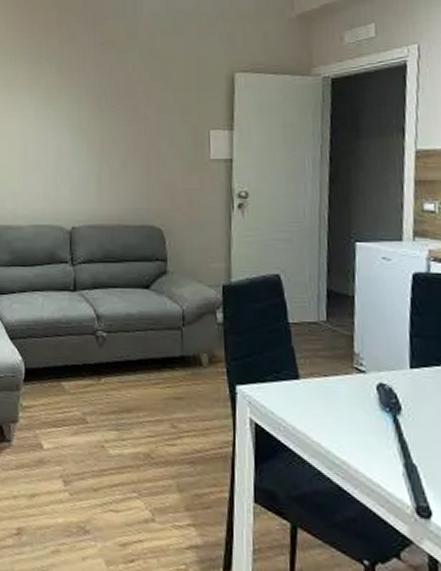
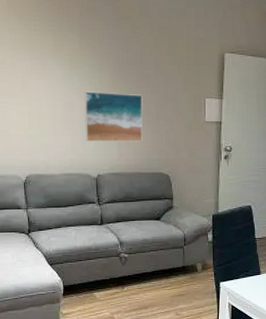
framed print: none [59,127,129,187] -> present [84,91,143,142]

